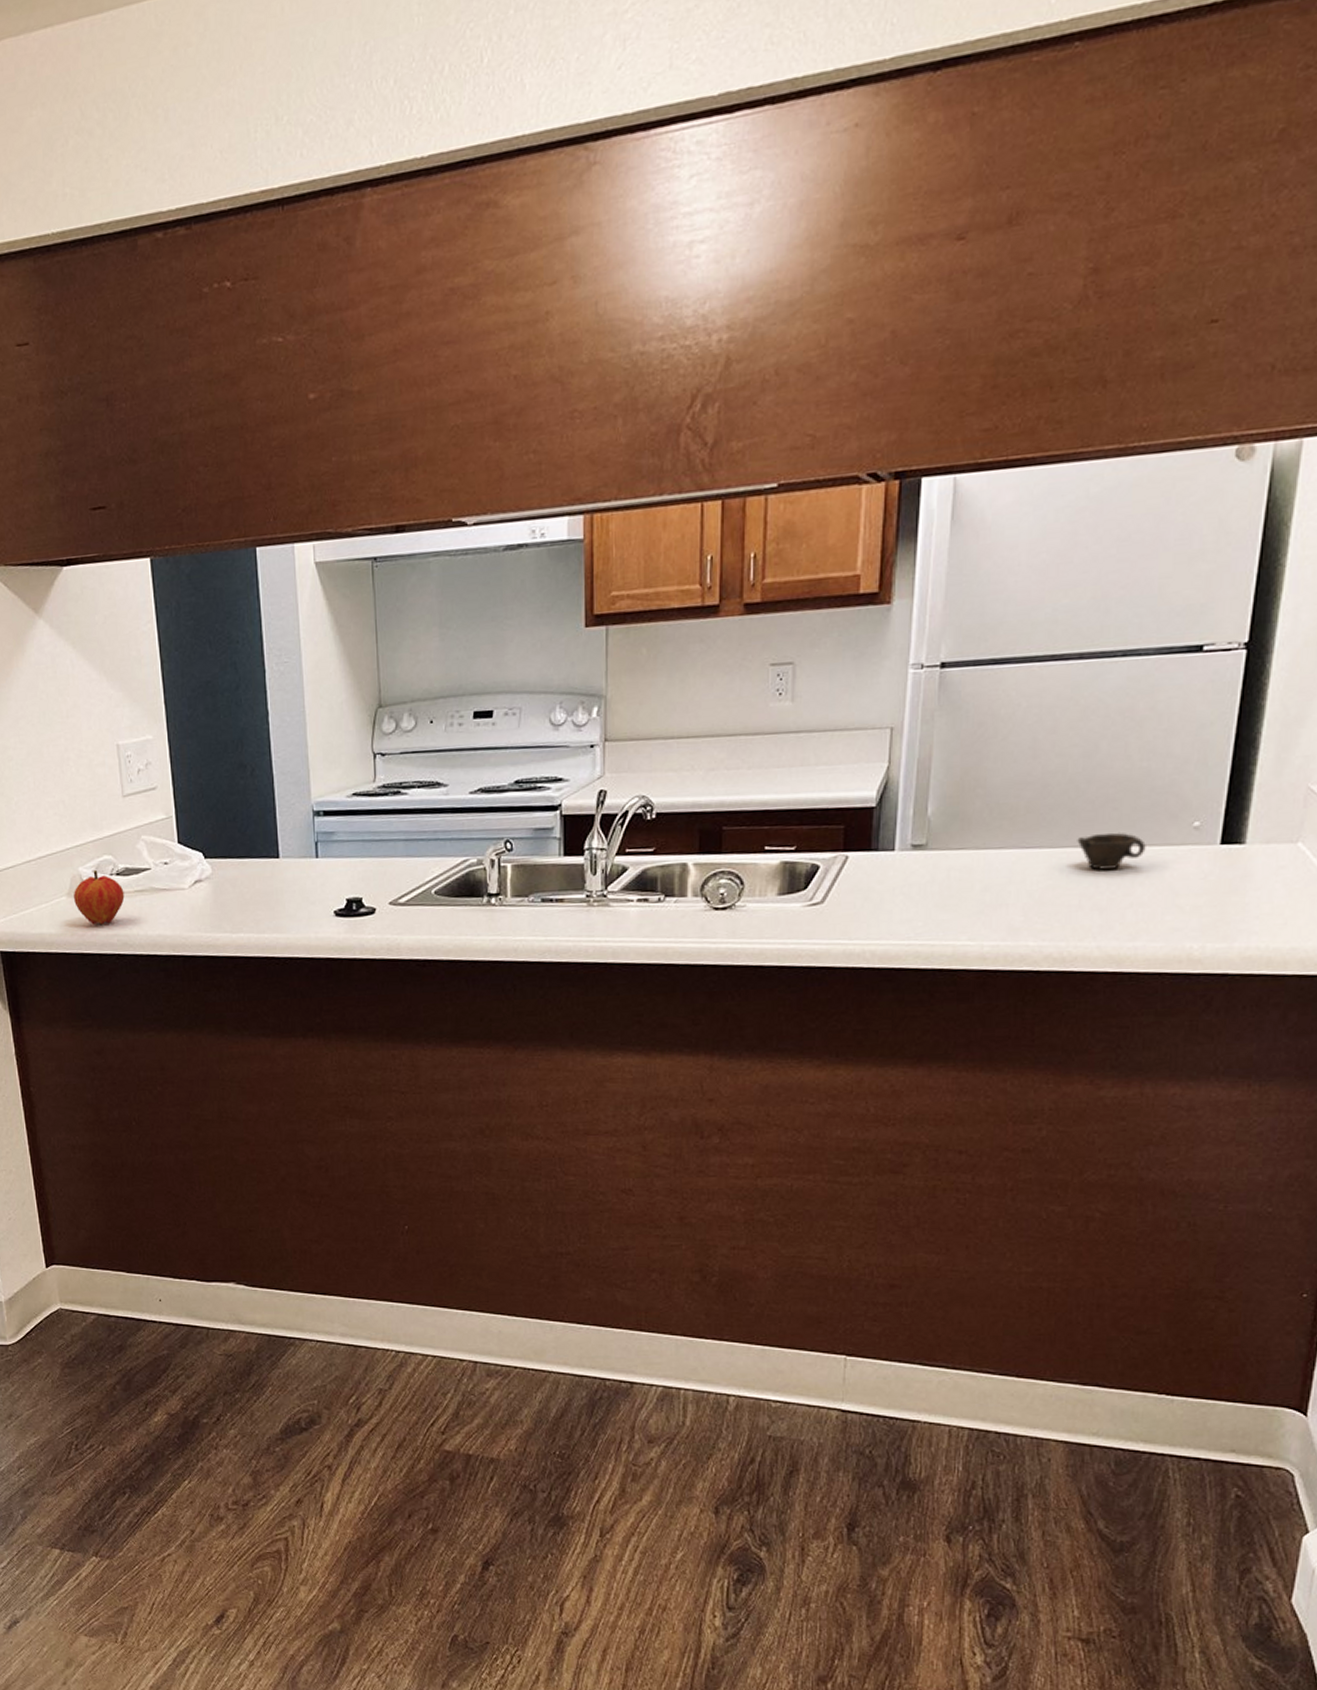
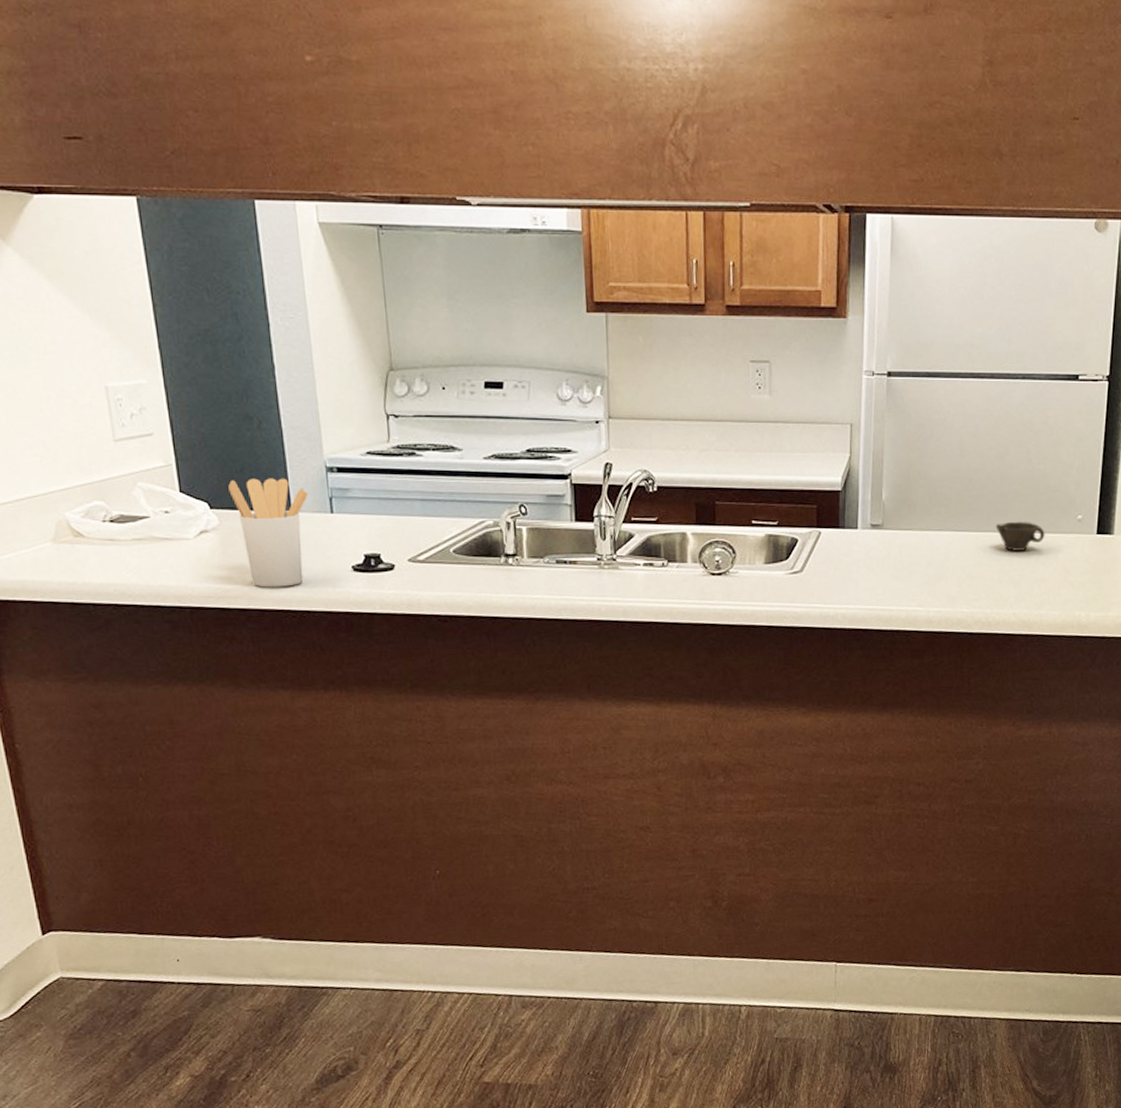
fruit: present [74,871,125,925] -> none [60,516,121,573]
utensil holder: none [222,824,296,935] -> present [228,478,309,588]

